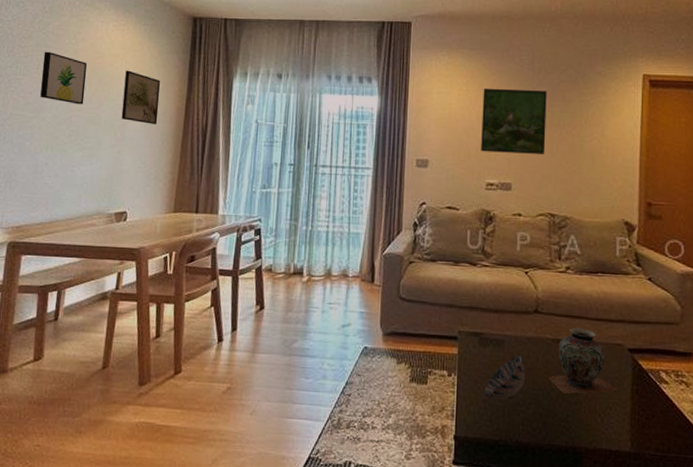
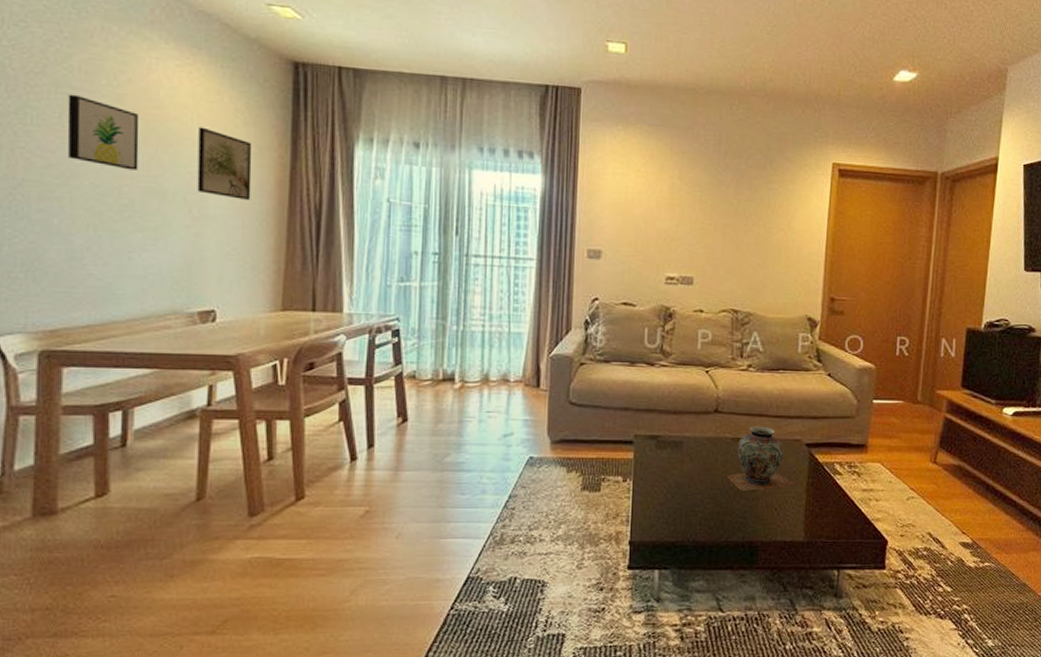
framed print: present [481,88,547,154] -> none [660,170,733,246]
bowl: present [484,356,525,400] -> none [661,457,704,501]

